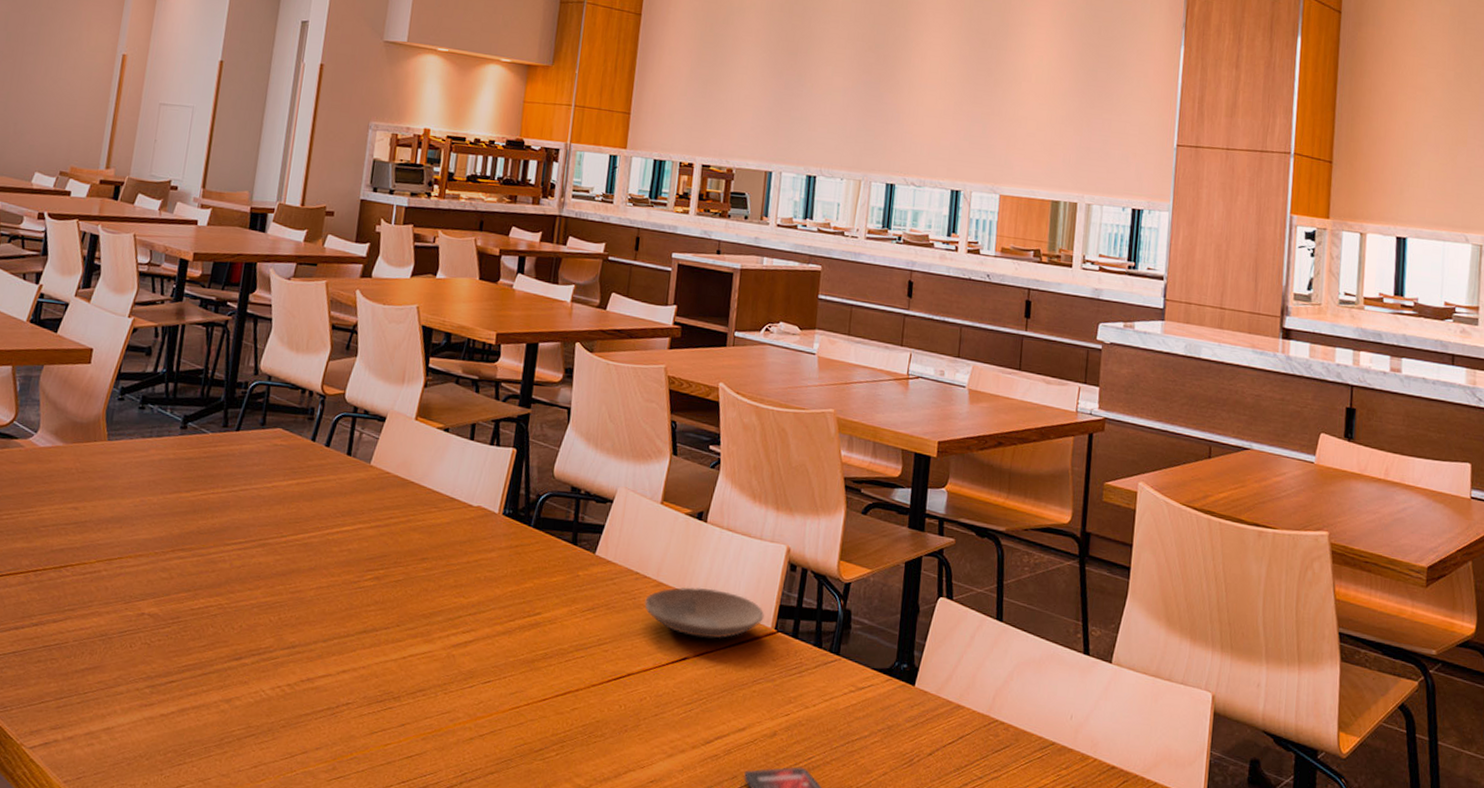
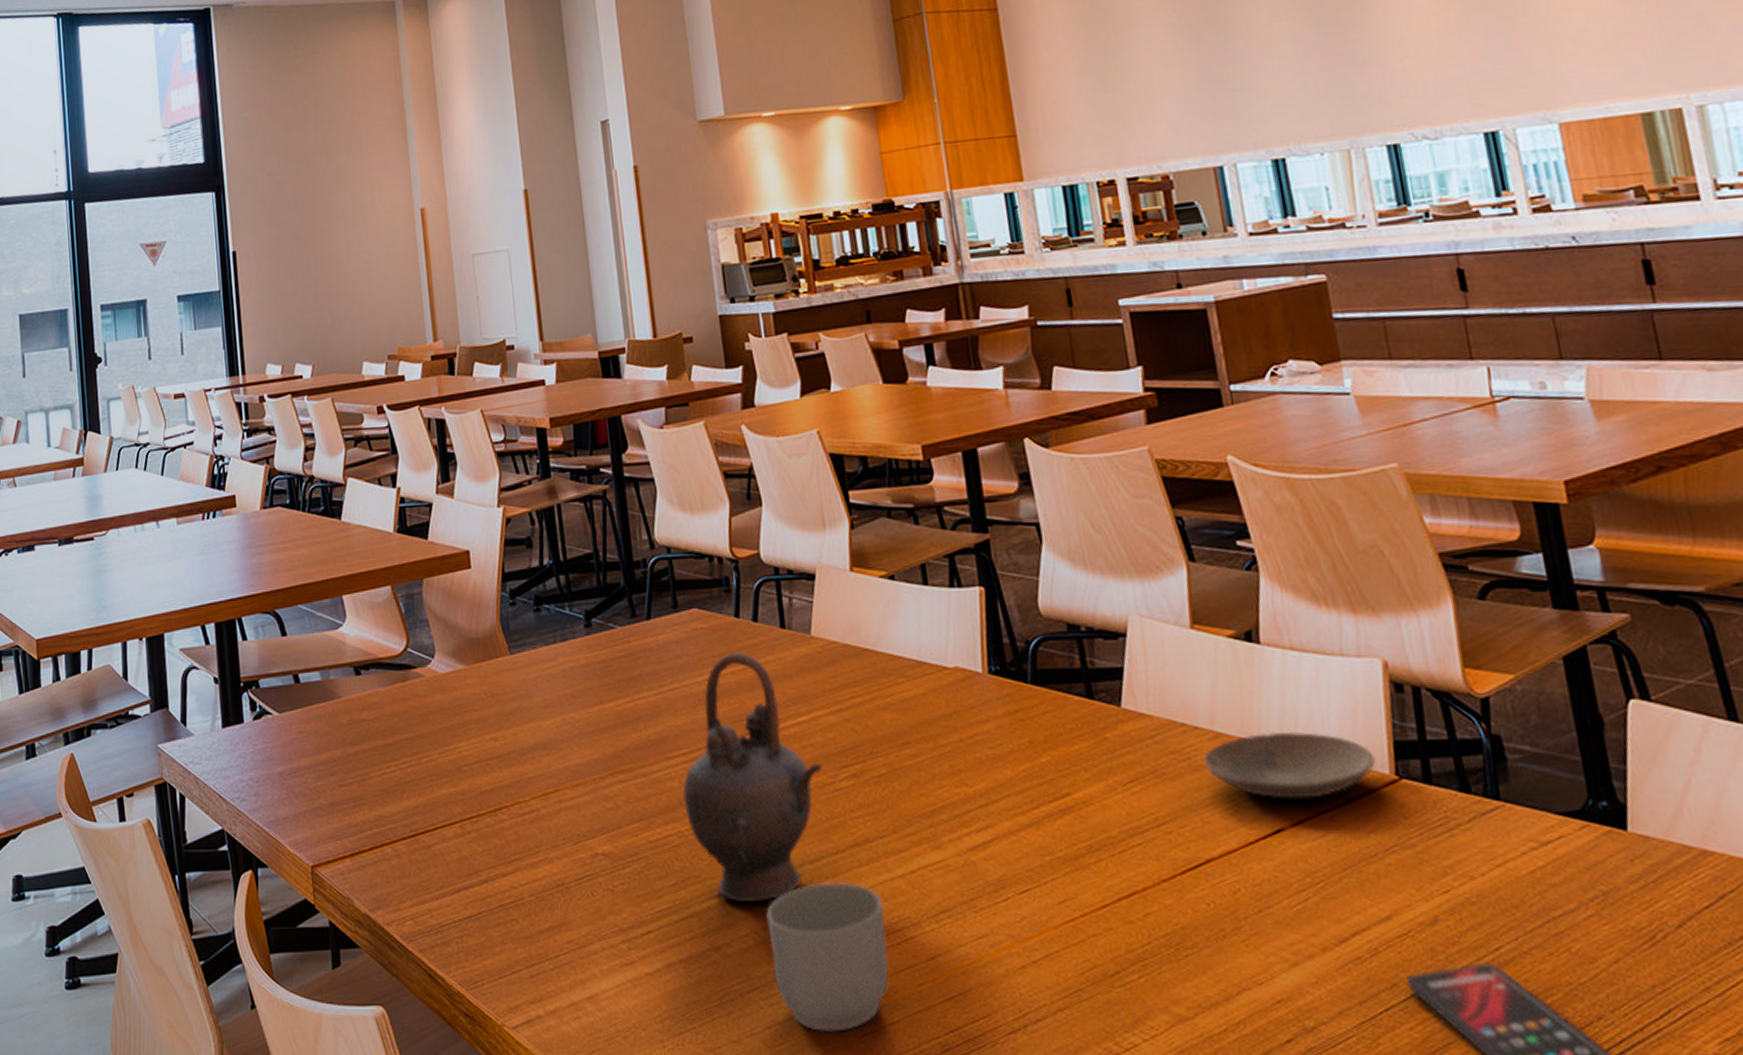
teapot: none [229,468,353,667] -> present [682,652,823,902]
mug: none [270,657,374,775] -> present [766,881,889,1032]

